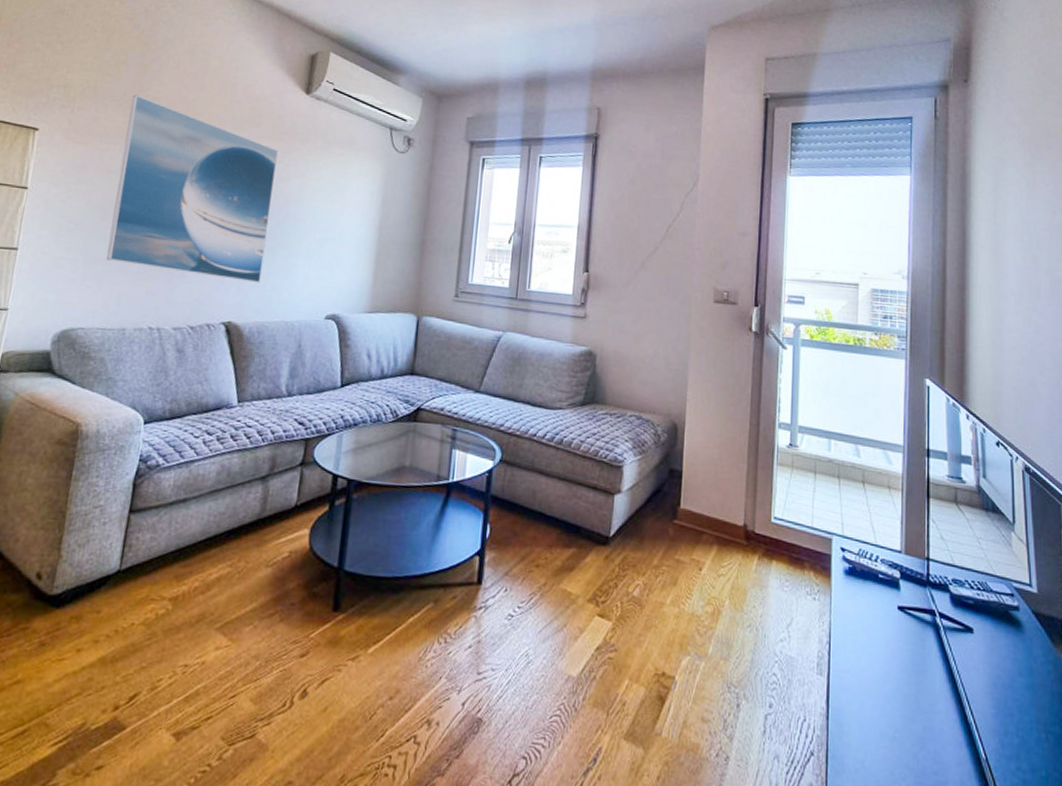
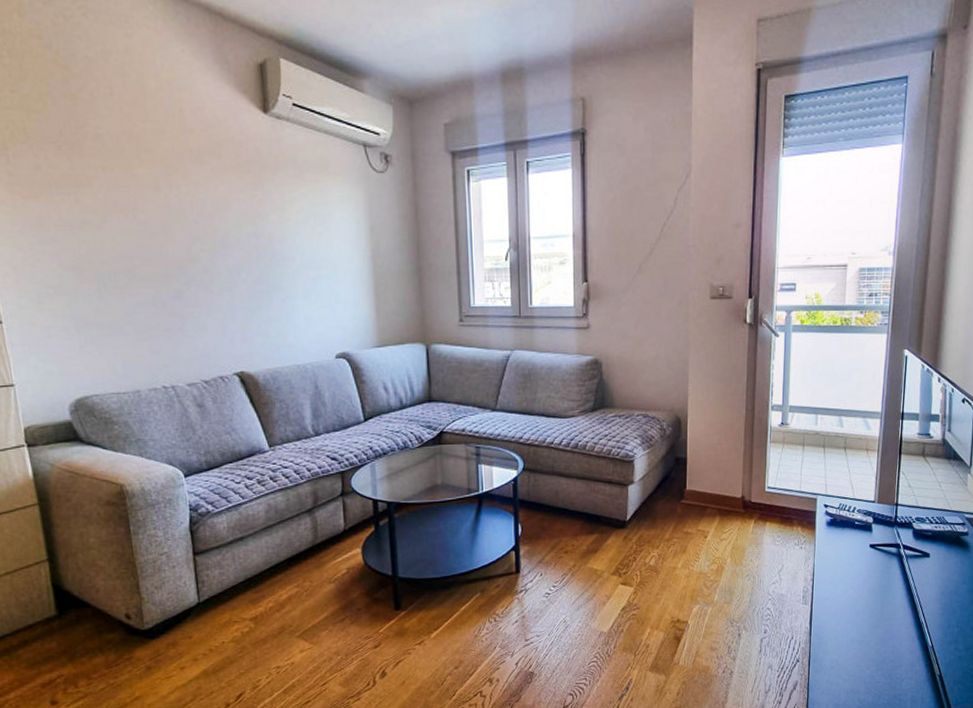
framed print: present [106,95,278,283] -> none [71,133,263,330]

